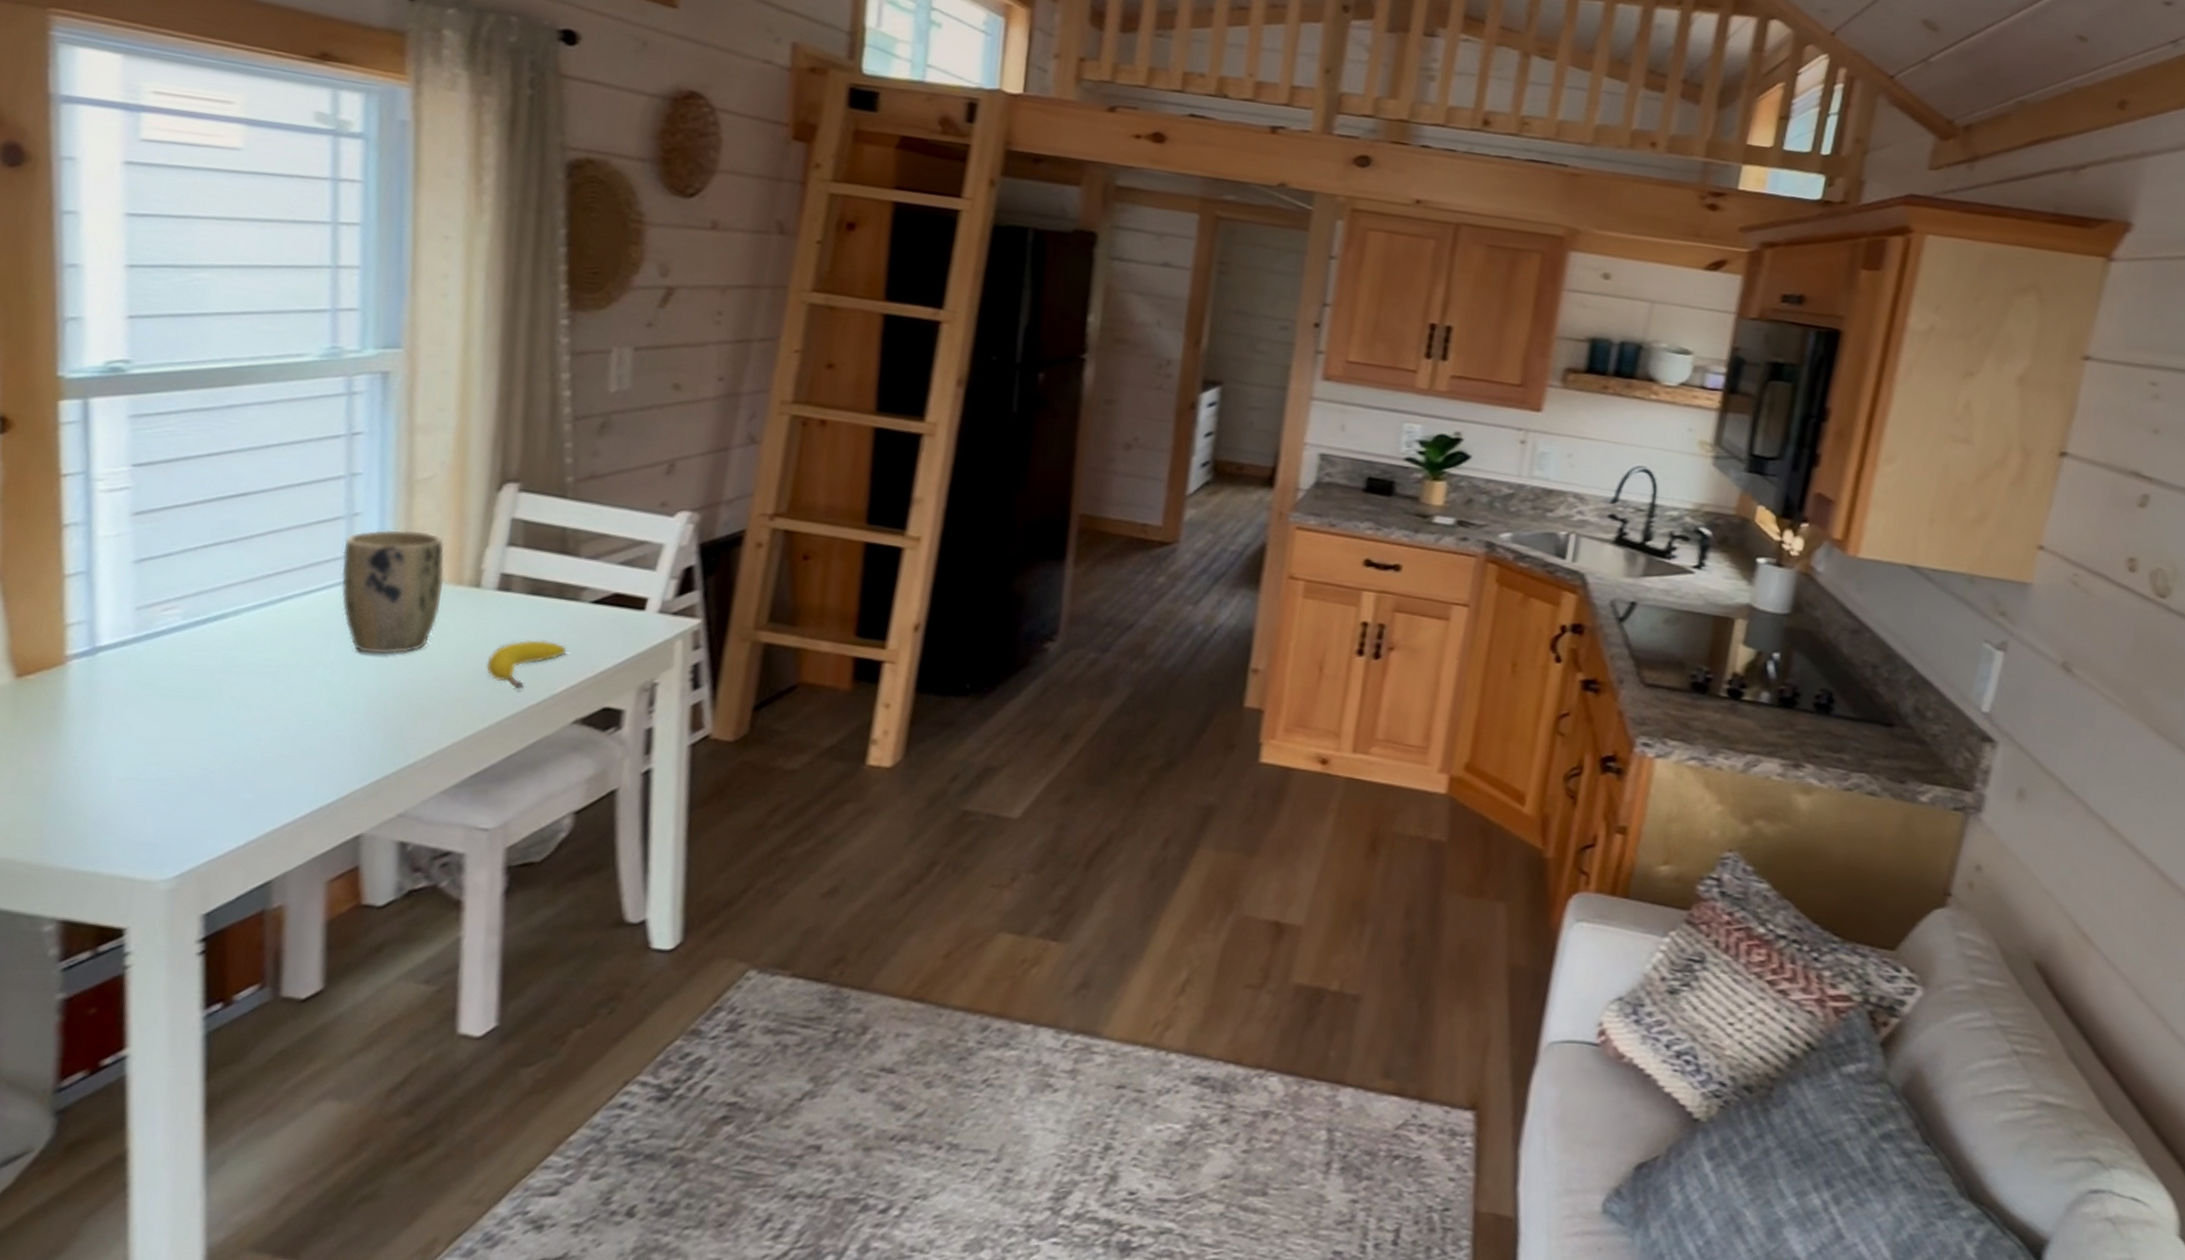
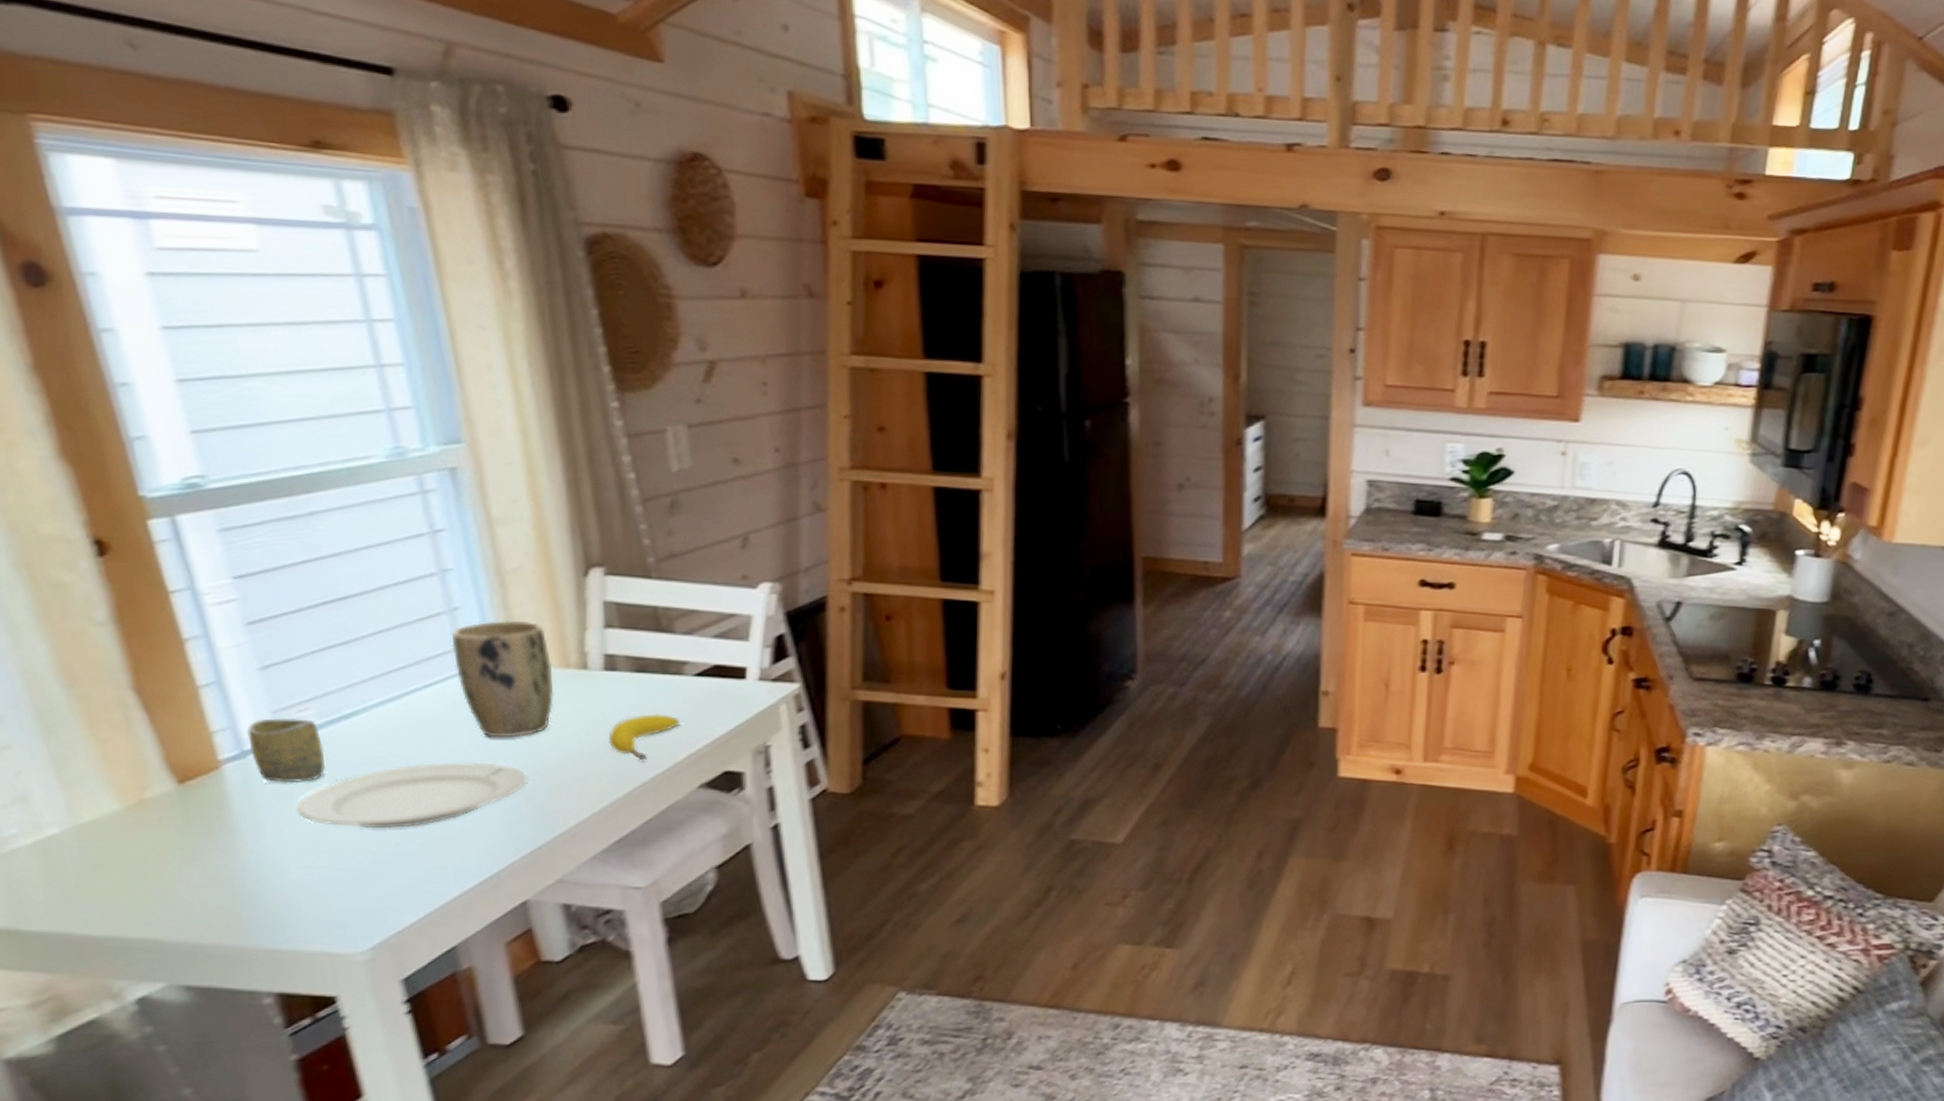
cup: none [101,614,182,686] -> present [247,718,326,784]
plate: none [134,675,392,744] -> present [295,762,528,829]

